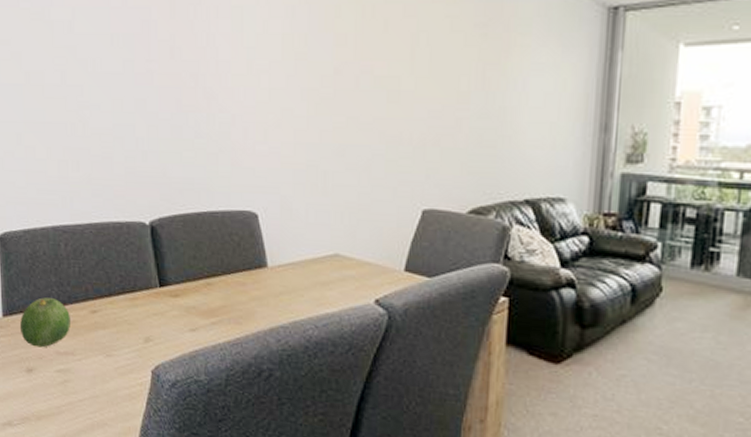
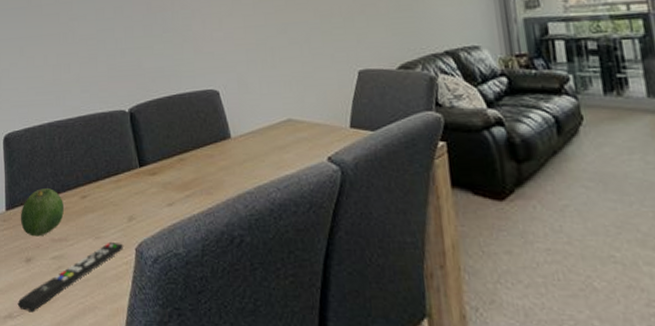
remote control: none [17,360,138,423] -> present [17,241,123,313]

